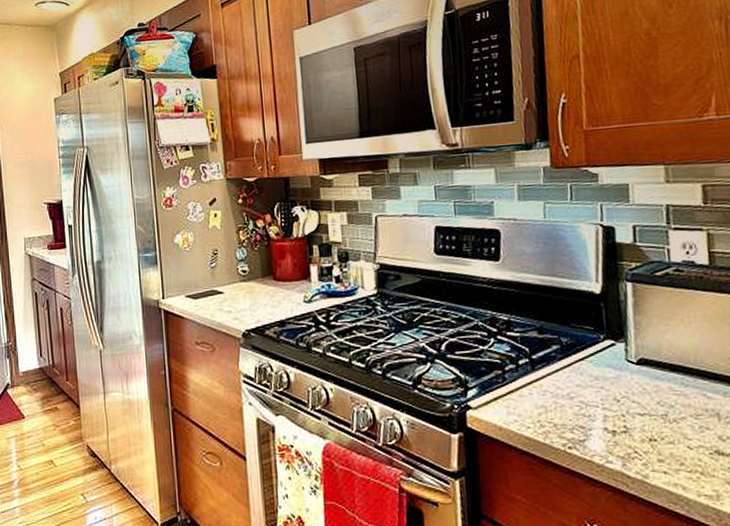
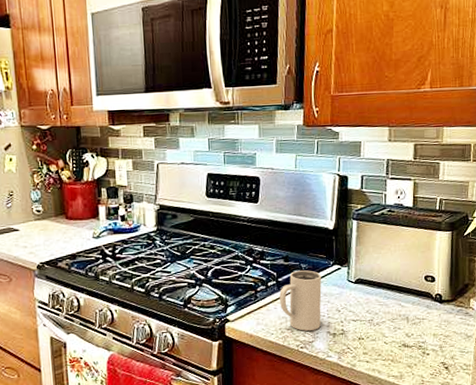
mug: none [534,345,594,426] -> present [279,270,322,331]

